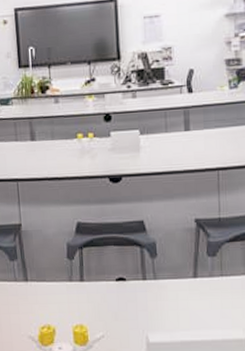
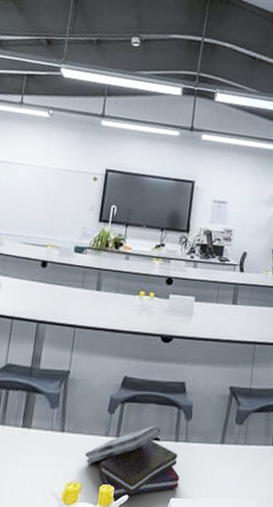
book: none [52,266,154,338] -> present [85,425,180,499]

